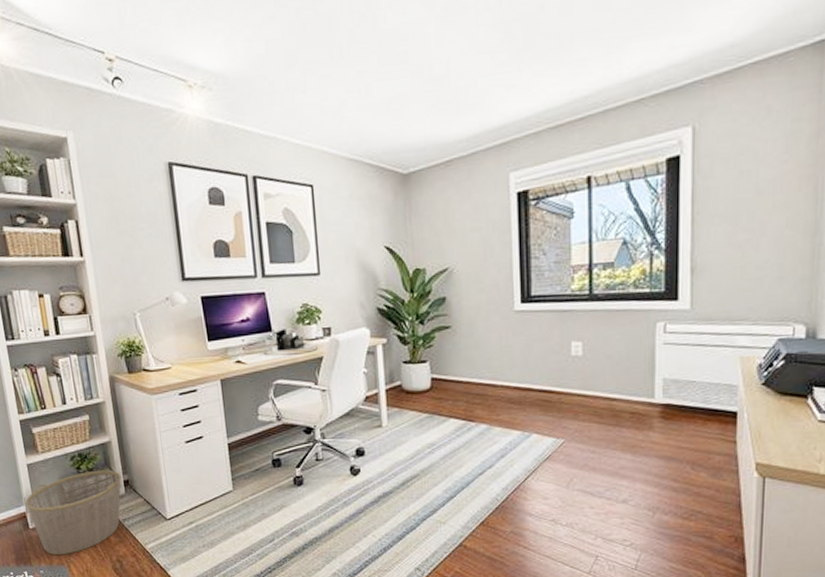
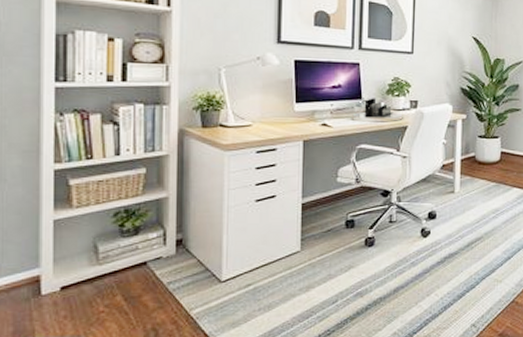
basket: present [25,470,122,556] -> none [41,228,174,326]

